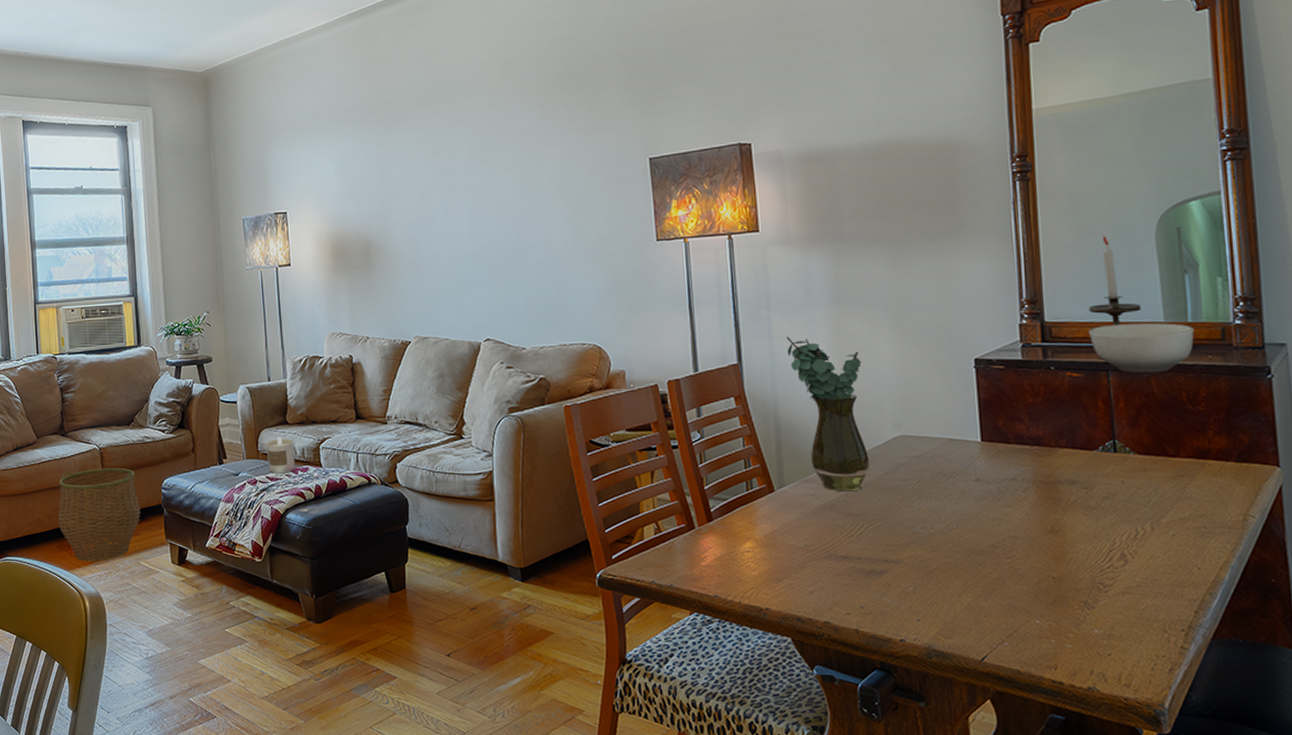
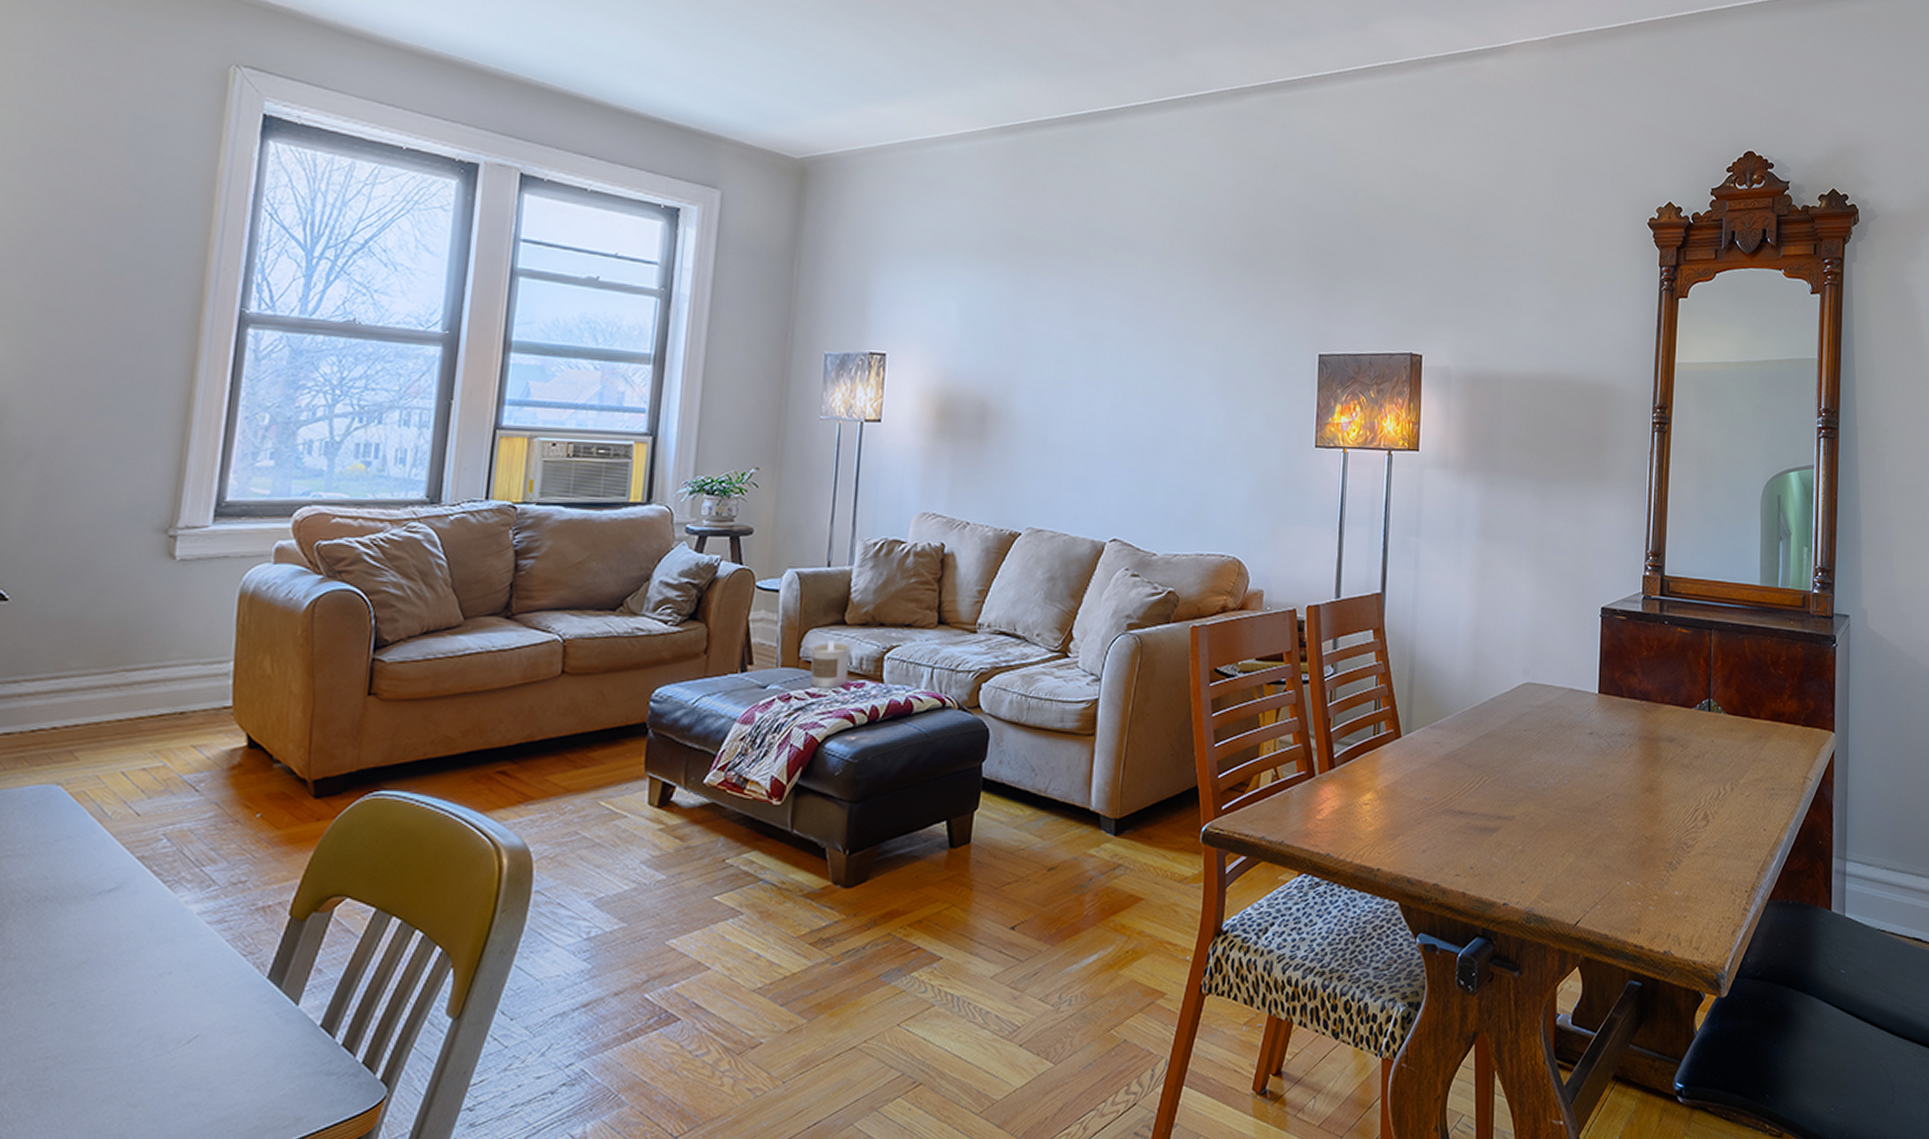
basket: present [58,467,141,561] -> none [477,667,613,800]
vase: present [786,336,870,492] -> none [1431,567,1500,741]
bowl: present [1088,322,1194,373] -> none [1699,583,1782,635]
candlestick: present [1089,235,1141,359] -> none [1702,495,1743,617]

